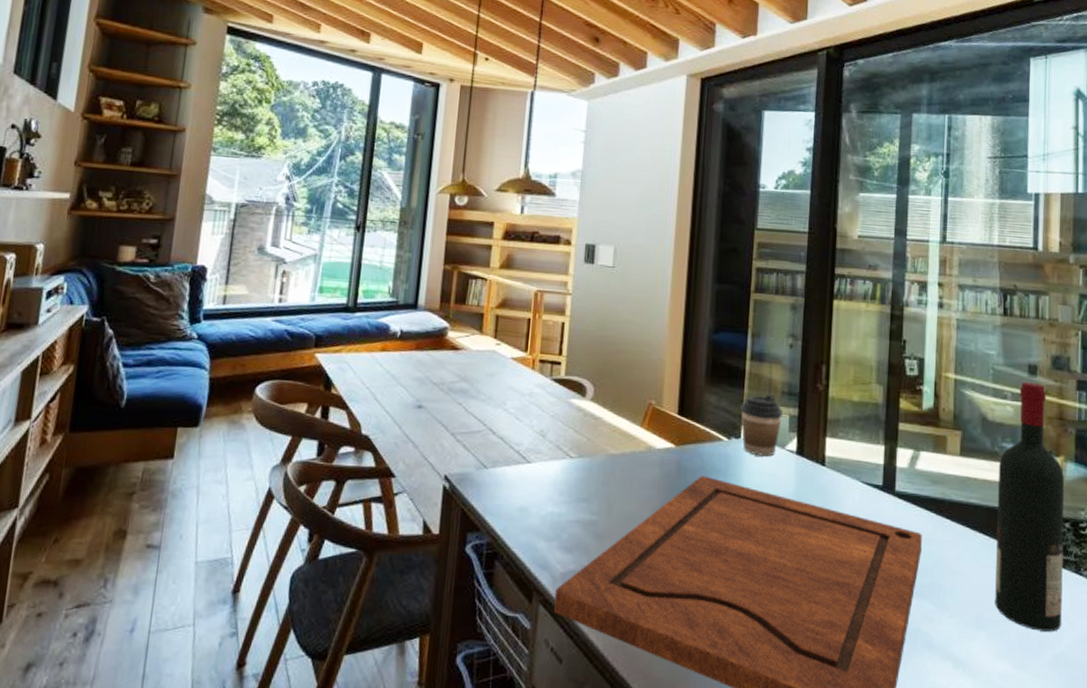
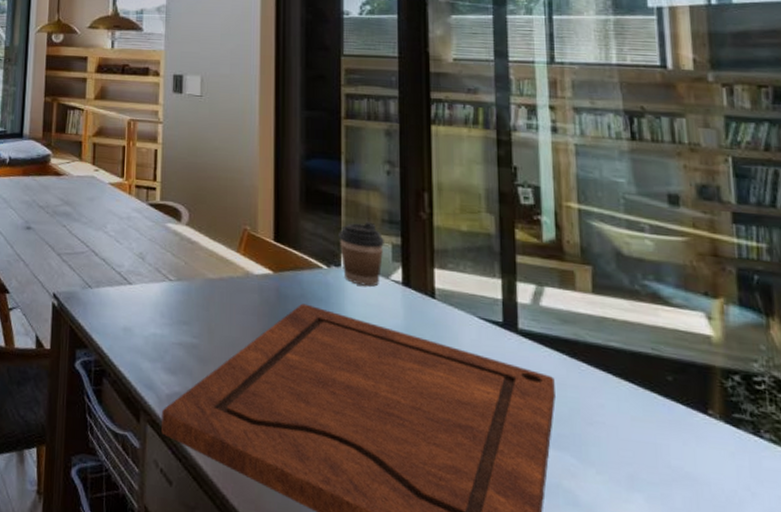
wine bottle: present [995,381,1065,632] -> none [641,213,741,502]

